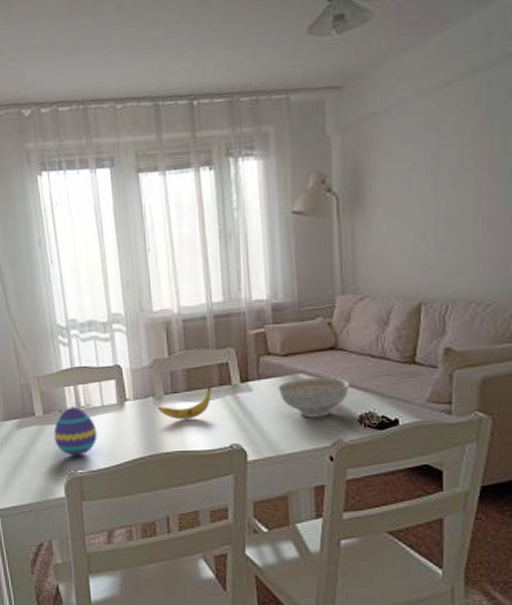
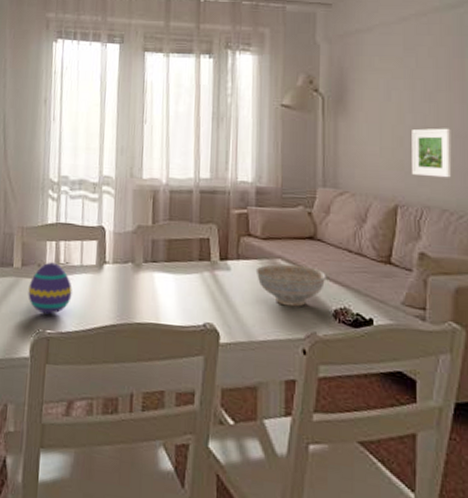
banana: present [158,386,211,420] -> none [136,260,190,292]
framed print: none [435,212,479,269] -> present [412,128,452,178]

